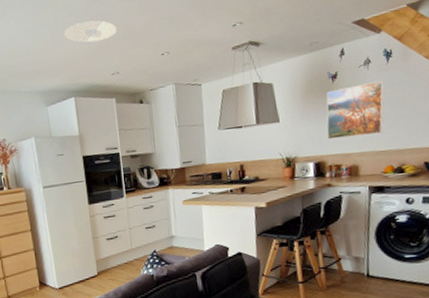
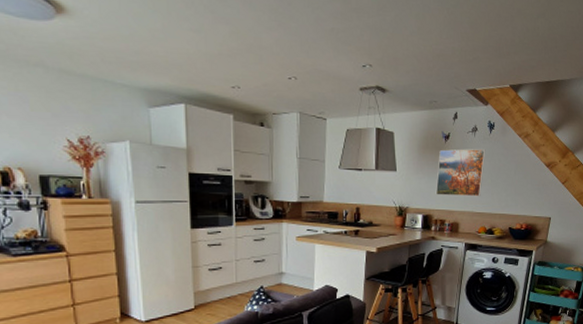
recessed light: present [64,20,117,43] -> none [178,20,242,47]

